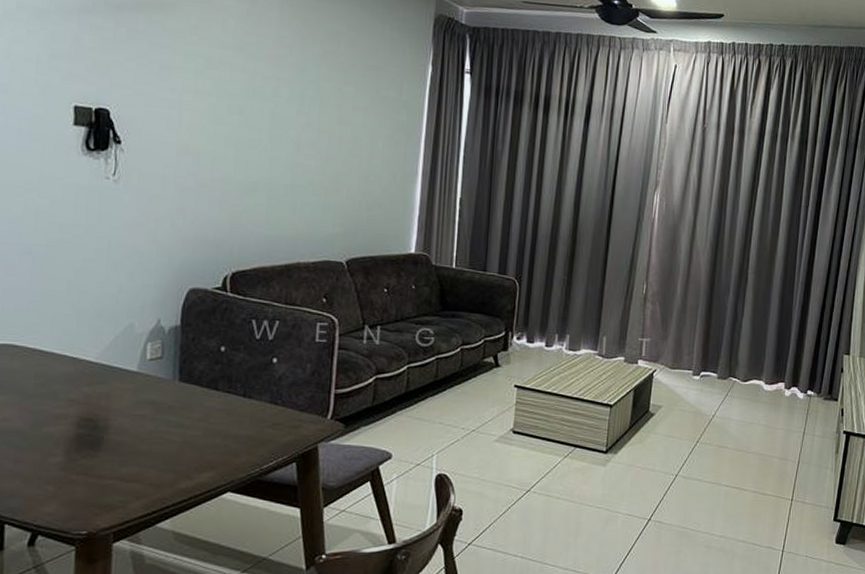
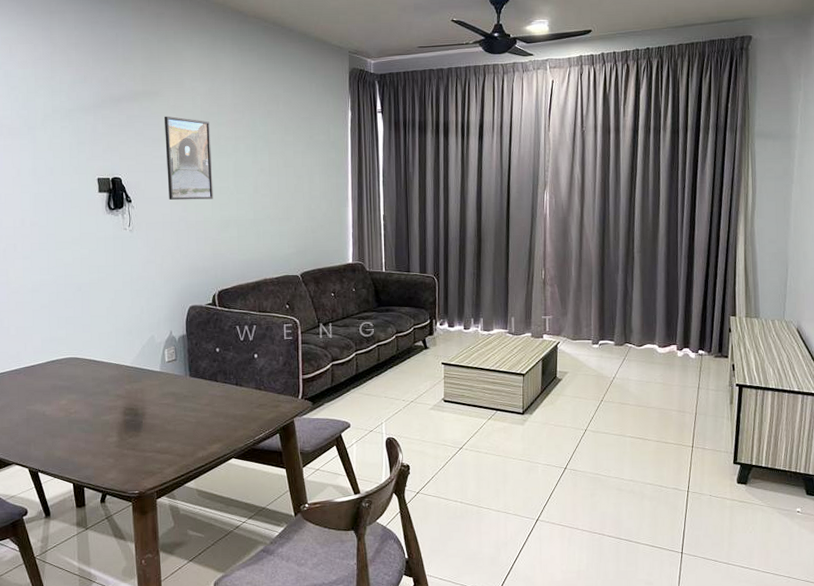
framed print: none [175,37,244,153] -> present [165,116,213,201]

